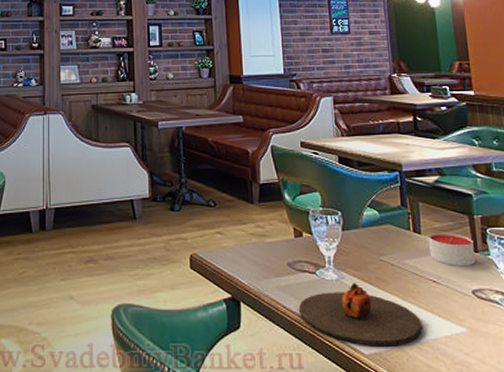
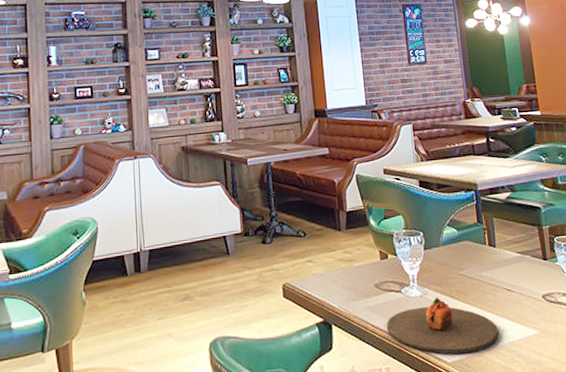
candle: present [429,232,475,267] -> none [503,243,545,275]

